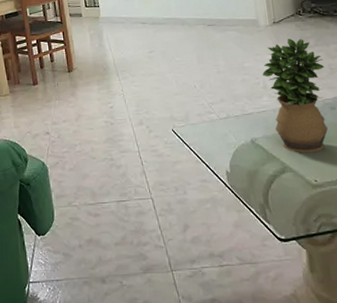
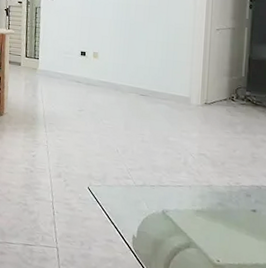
potted plant: present [263,38,328,153] -> none [185,121,248,234]

